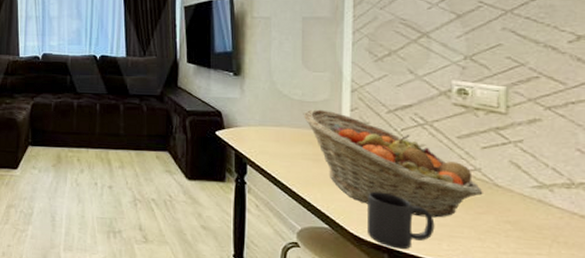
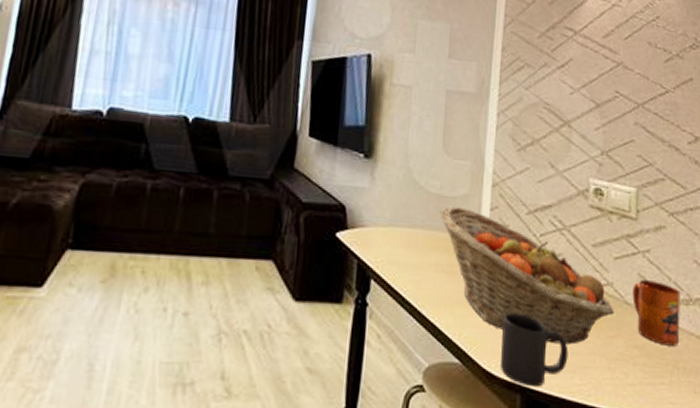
mug: none [503,165,560,223] -> present [632,279,680,346]

